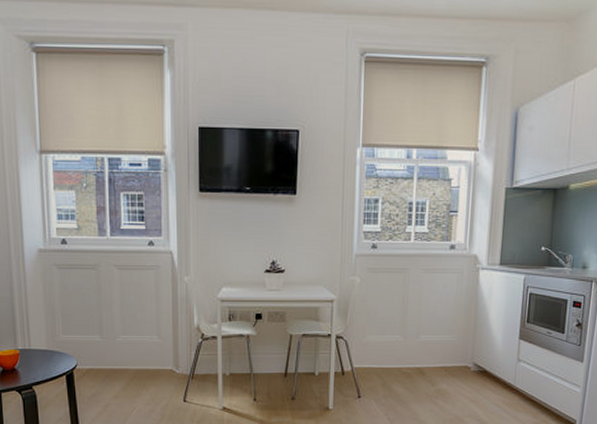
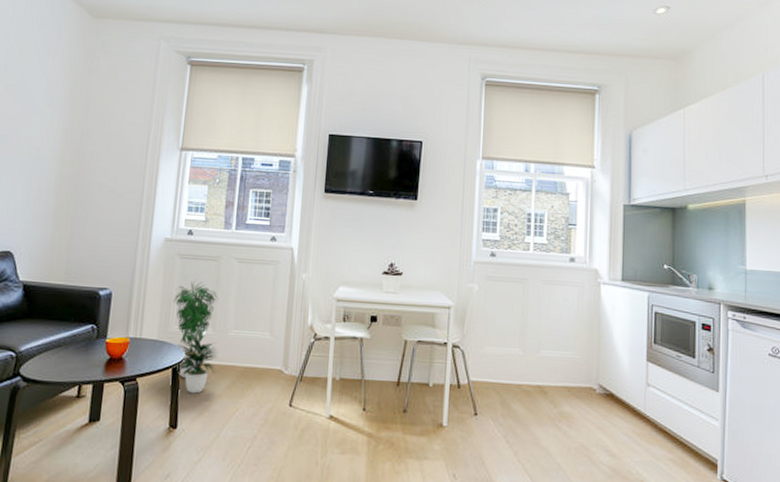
potted plant: none [56,290,110,397] -> present [173,281,218,394]

